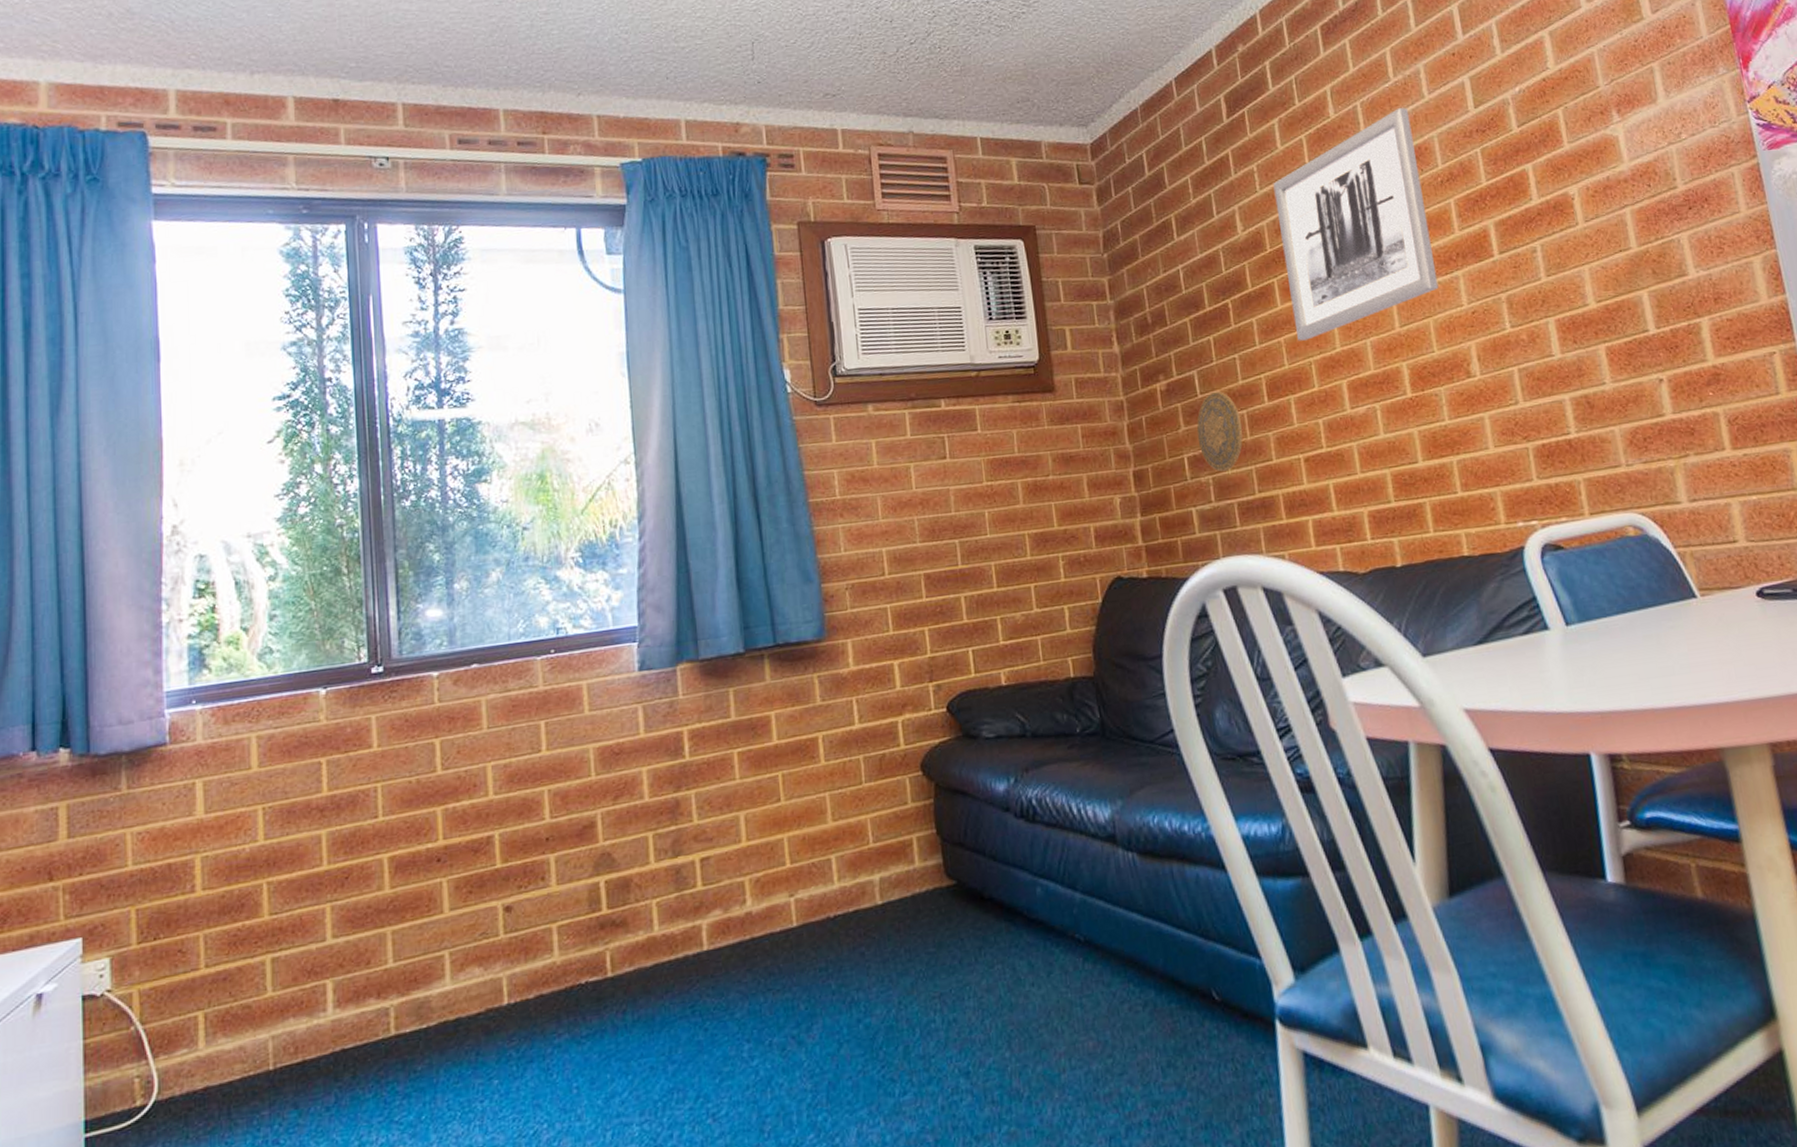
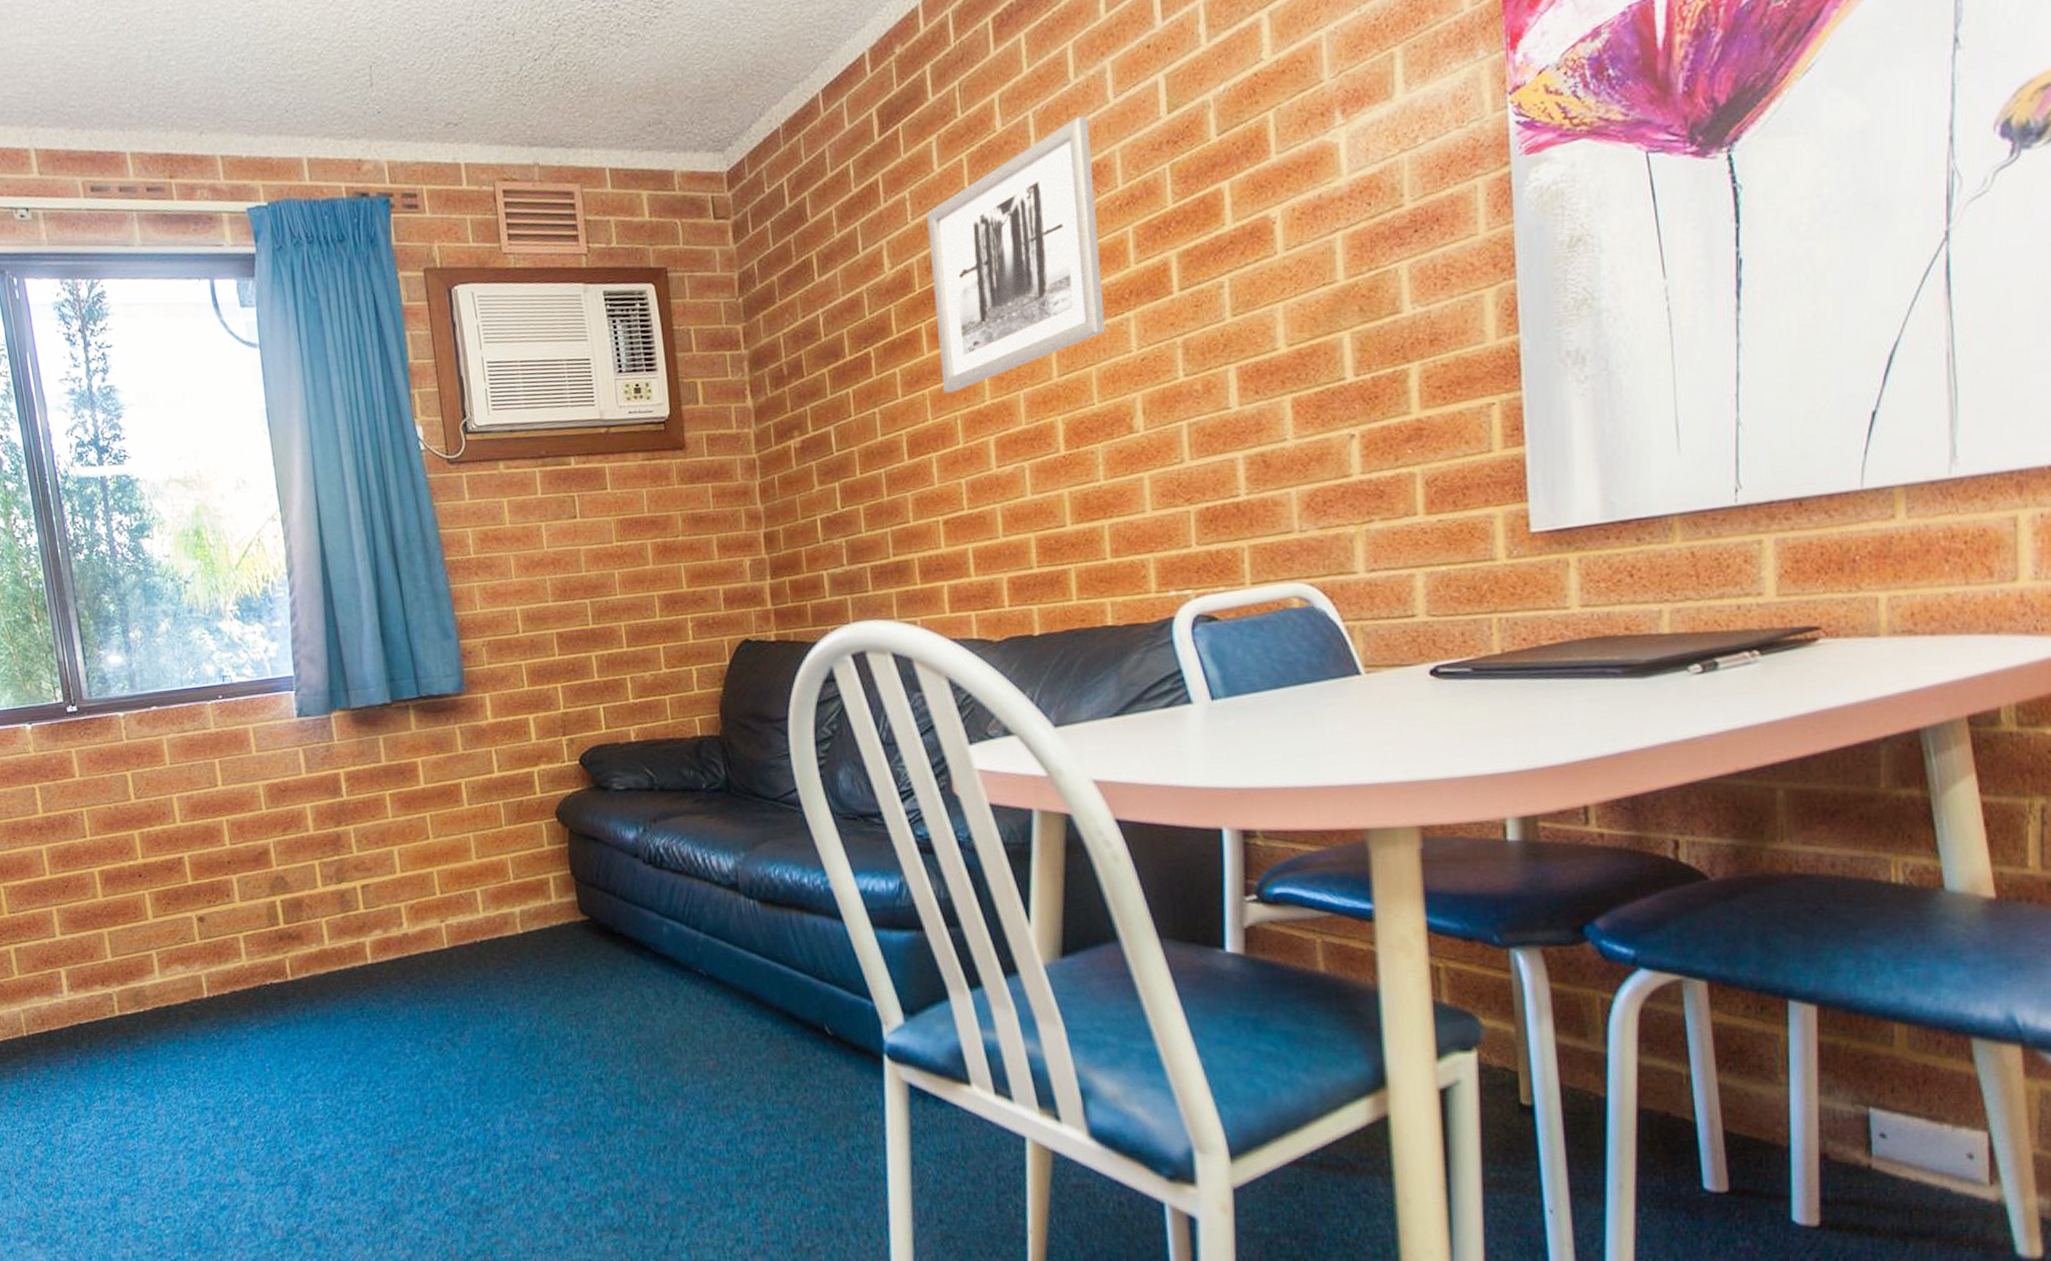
decorative plate: present [1196,391,1244,473] -> none [831,448,880,535]

